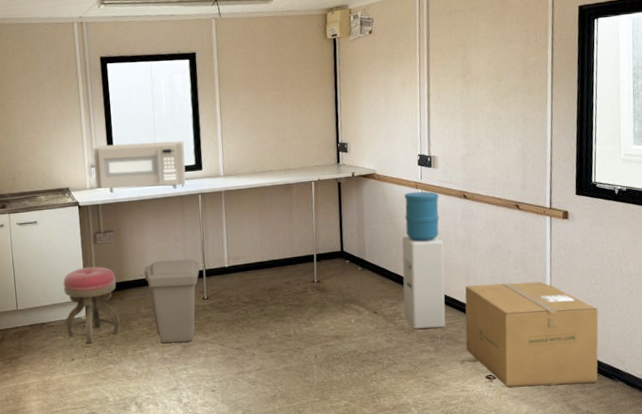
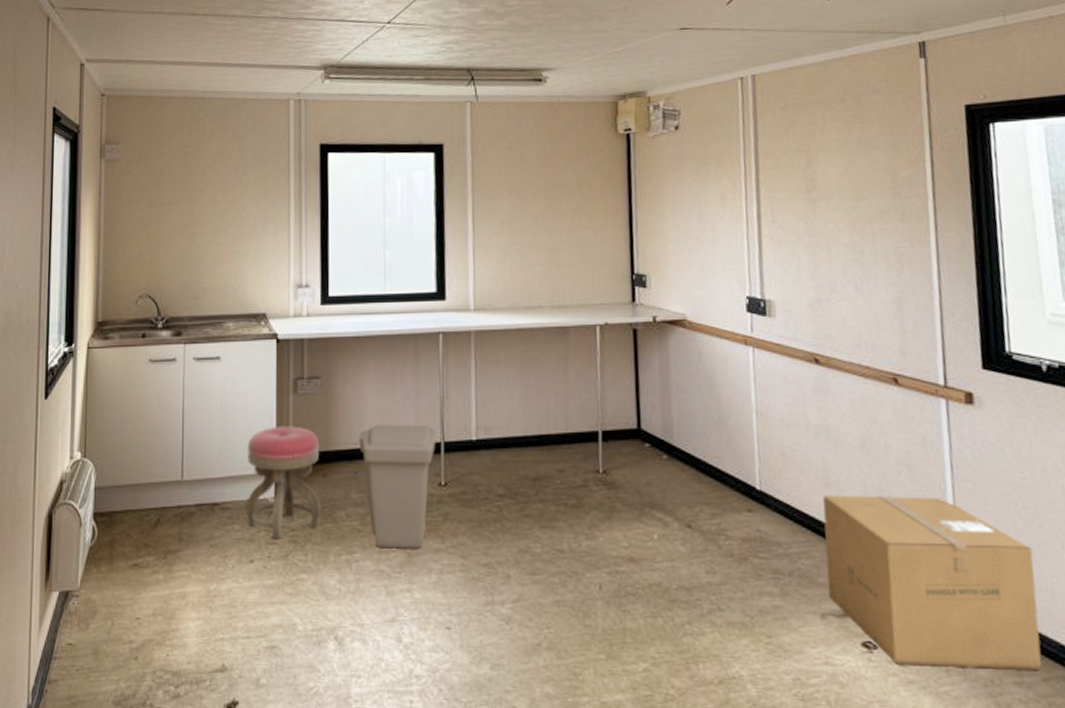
microwave: present [93,140,186,192] -> none [301,258,424,324]
water cooler: present [402,191,446,329] -> none [726,349,795,558]

